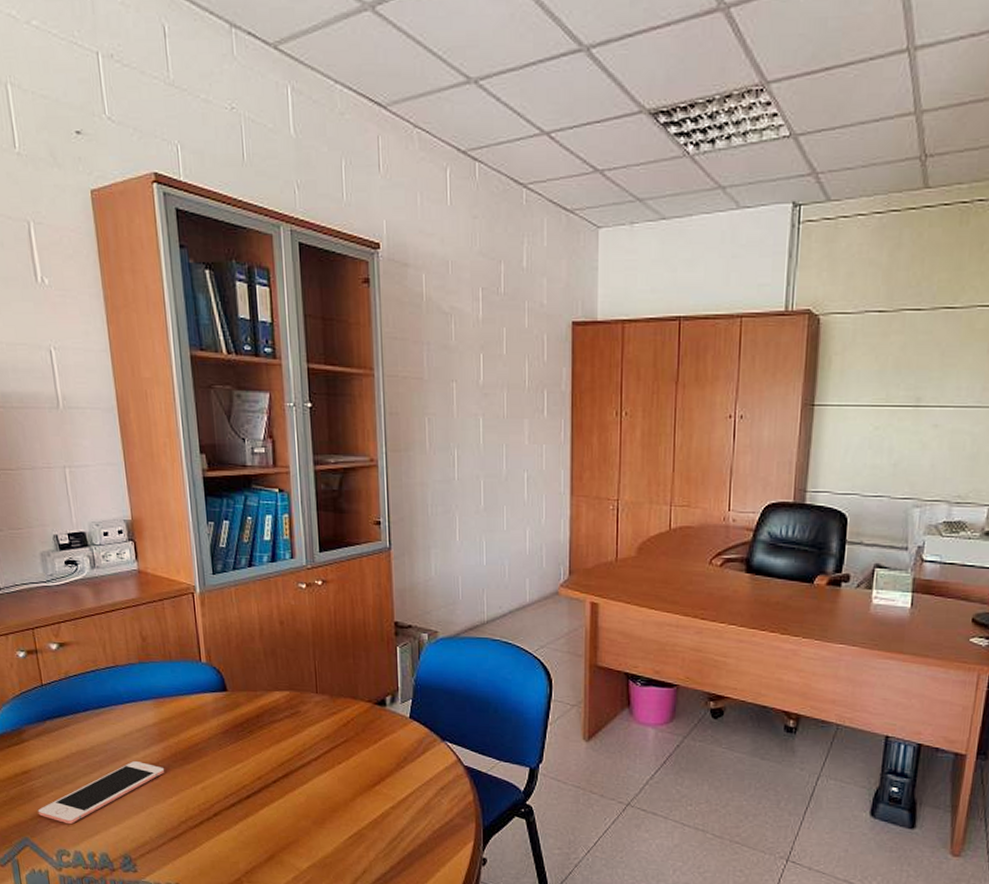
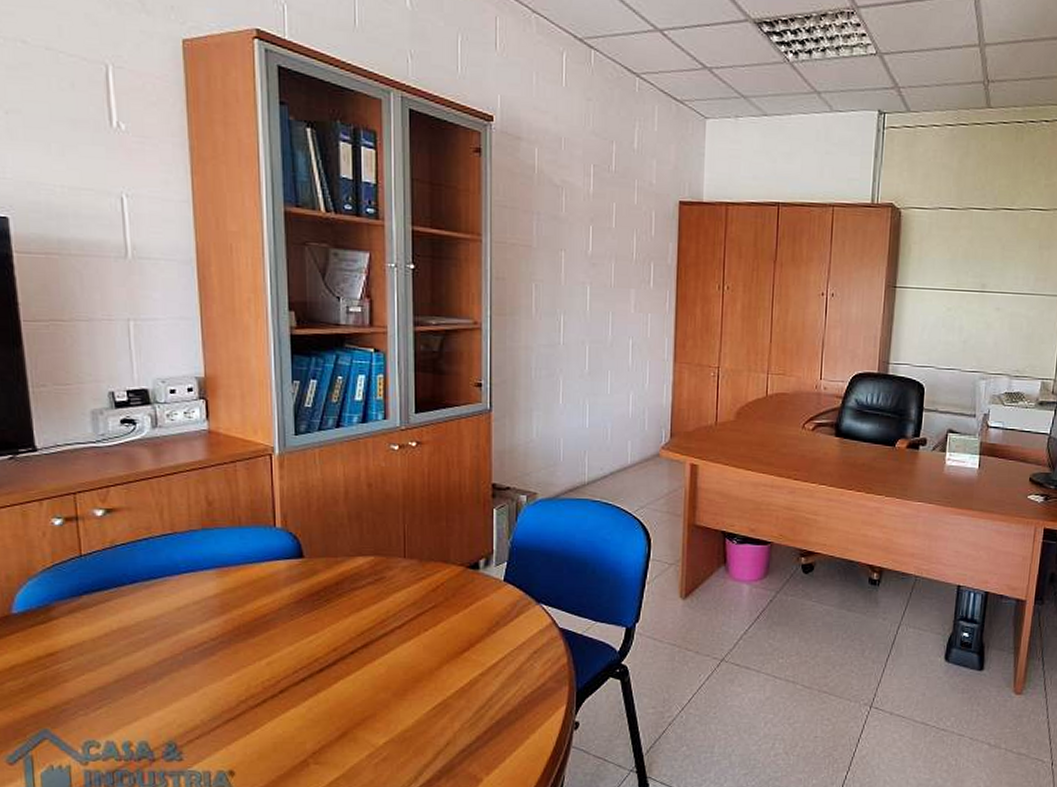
cell phone: present [37,761,165,825] -> none [63,637,225,712]

